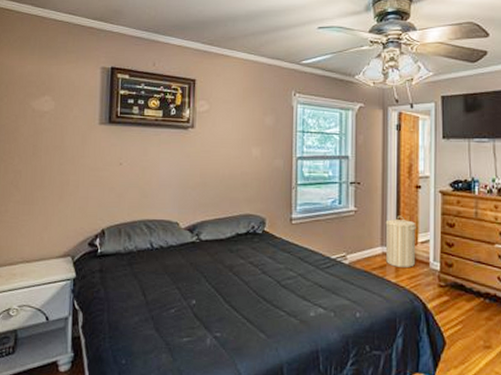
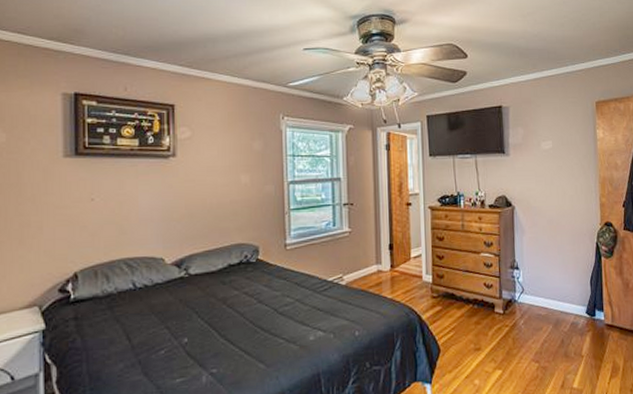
laundry hamper: present [385,216,418,267] -> none [379,233,410,283]

